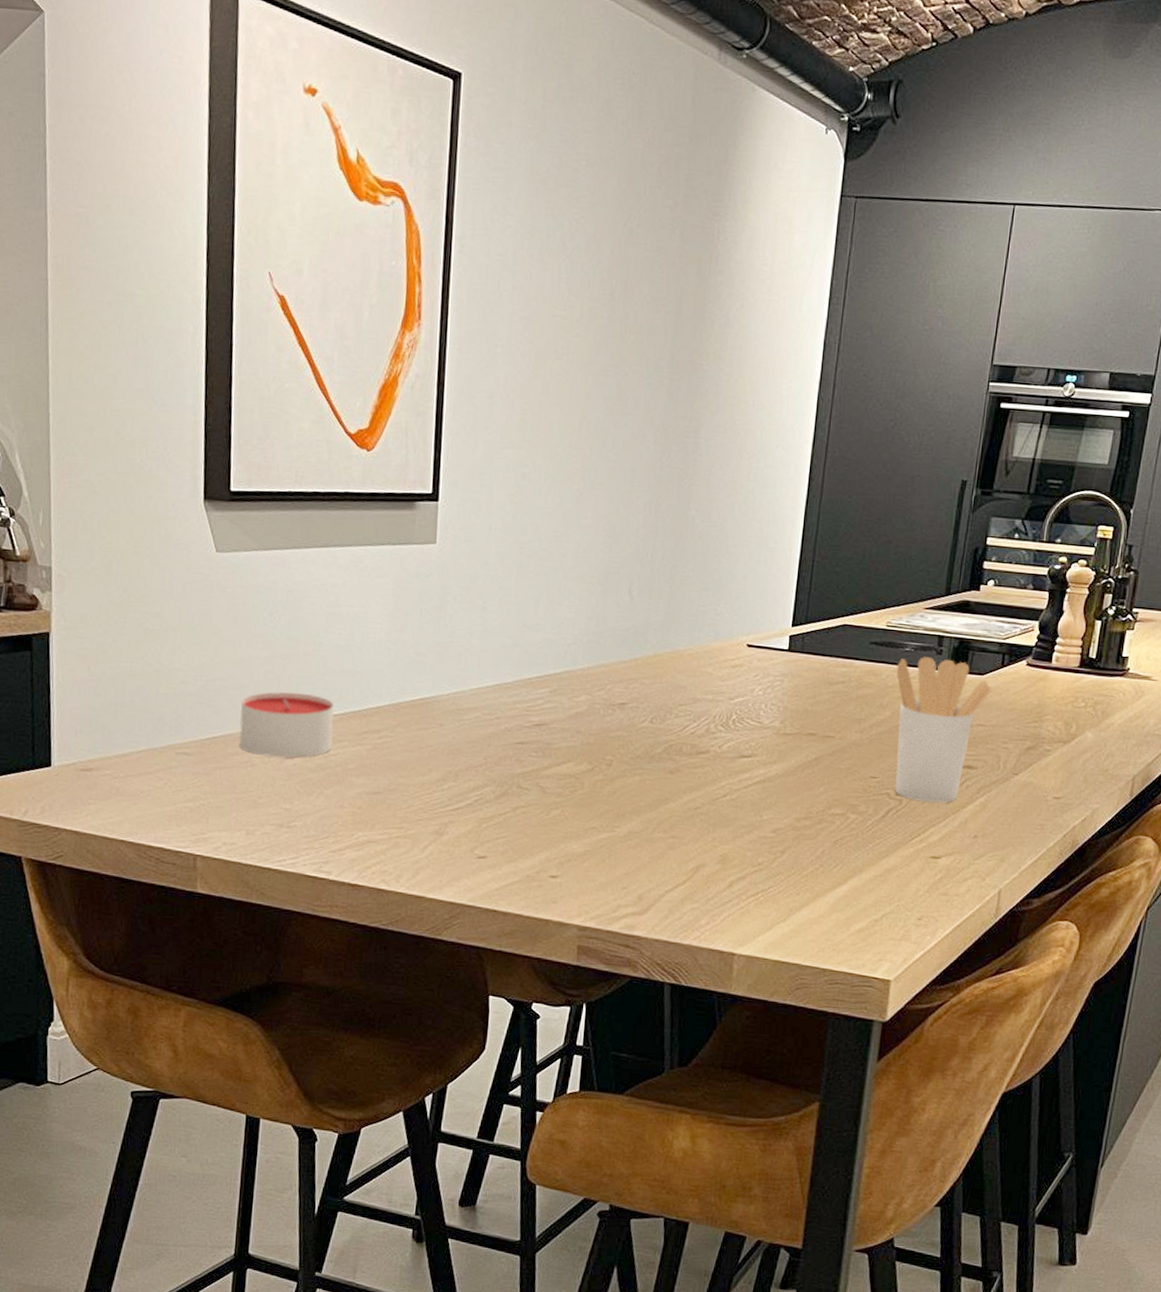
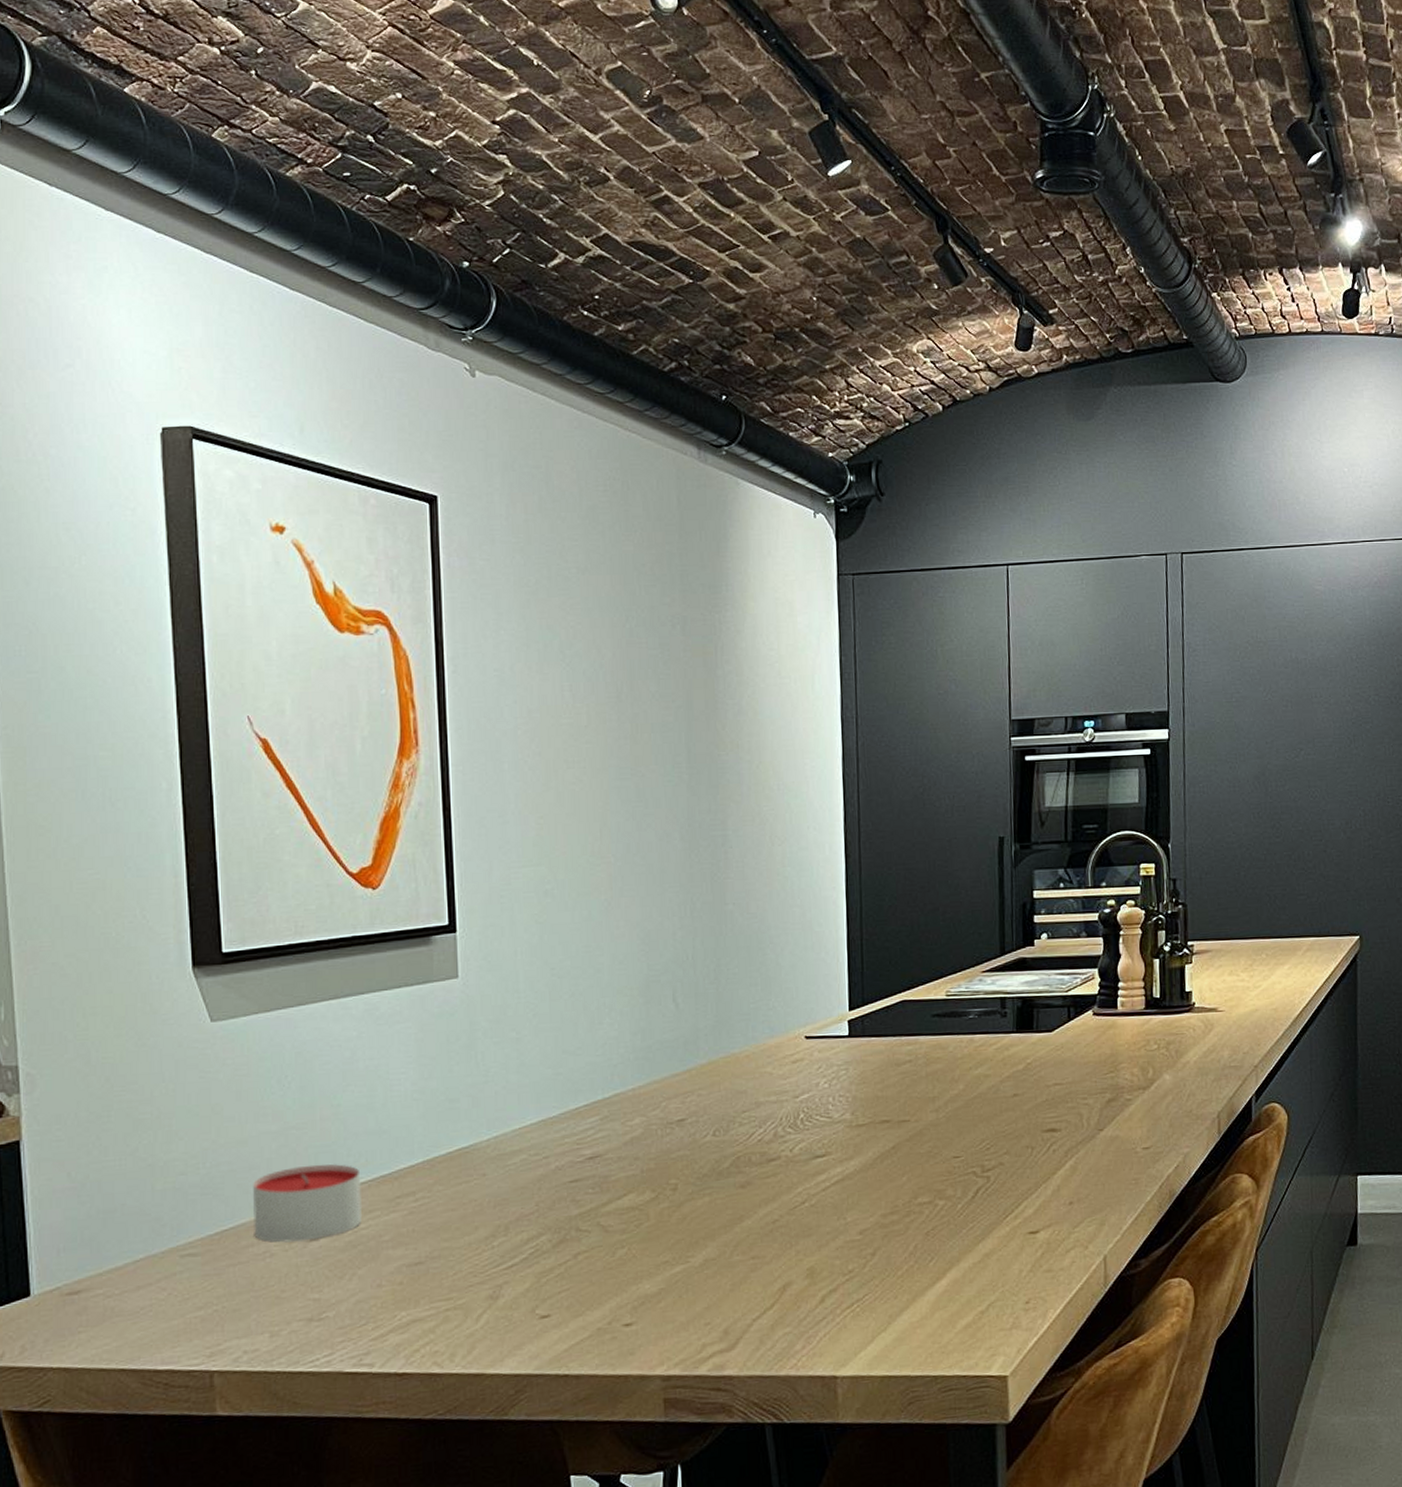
utensil holder: present [894,657,993,804] -> none [962,1020,1063,1175]

